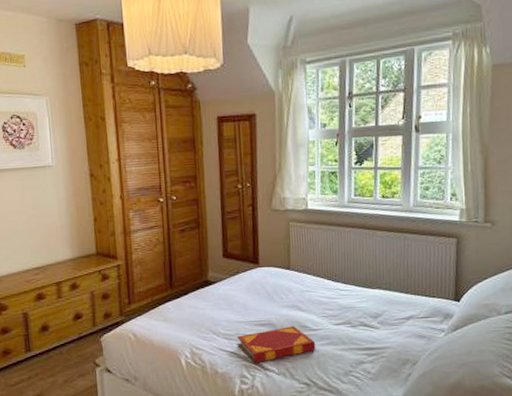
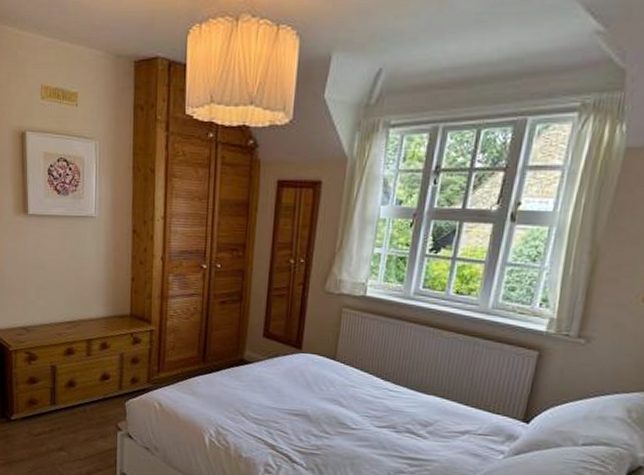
hardback book: present [236,326,316,363] -> none [266,420,352,454]

